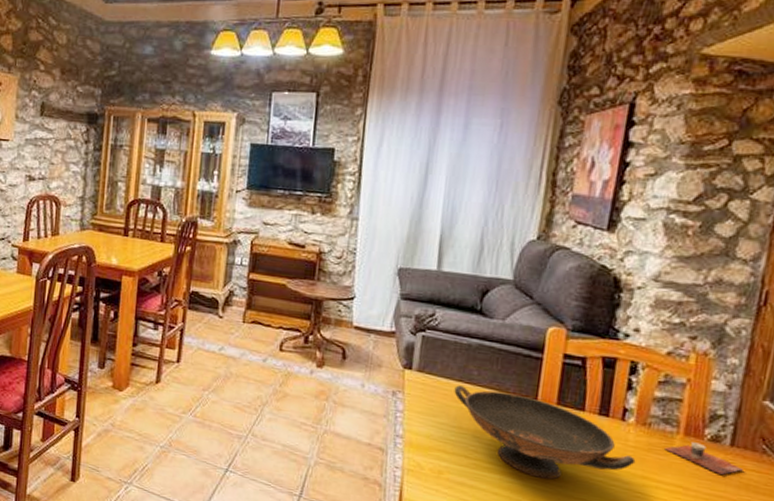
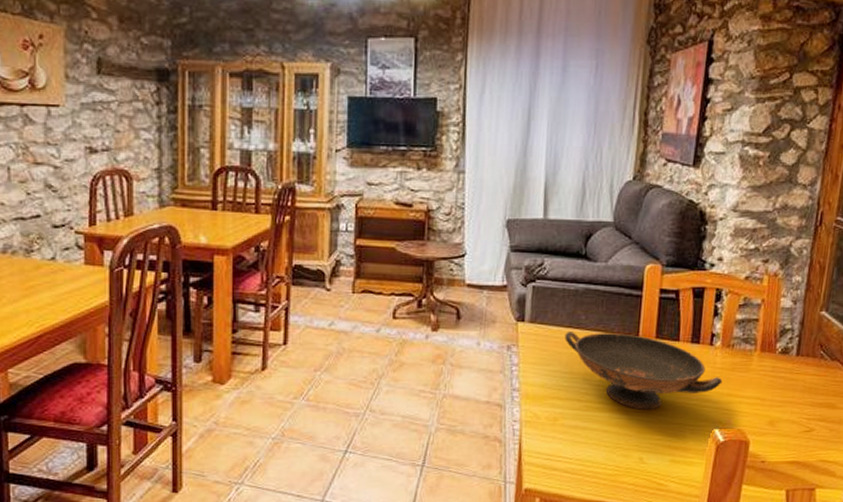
cup: present [665,442,743,475] -> none [745,356,807,382]

